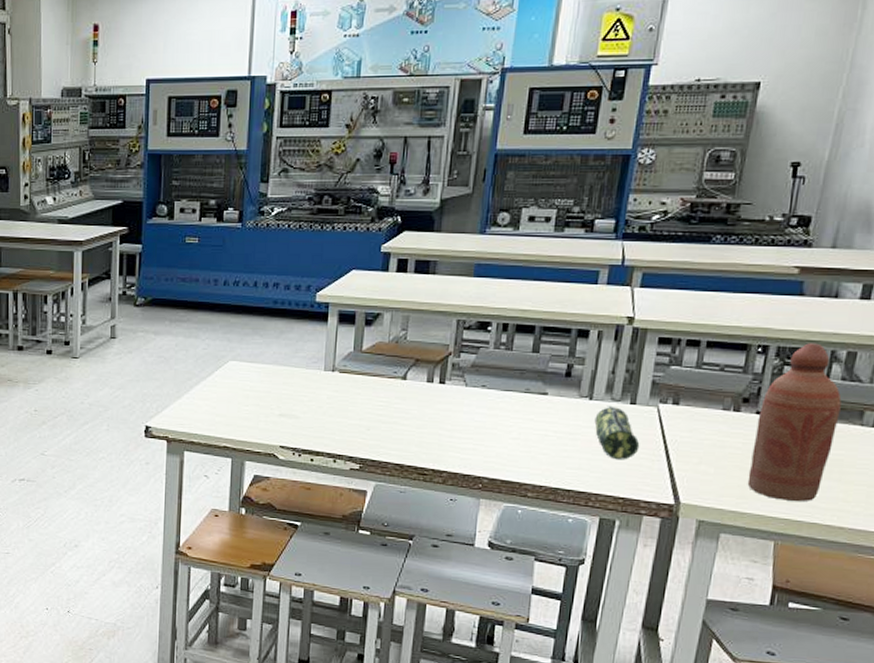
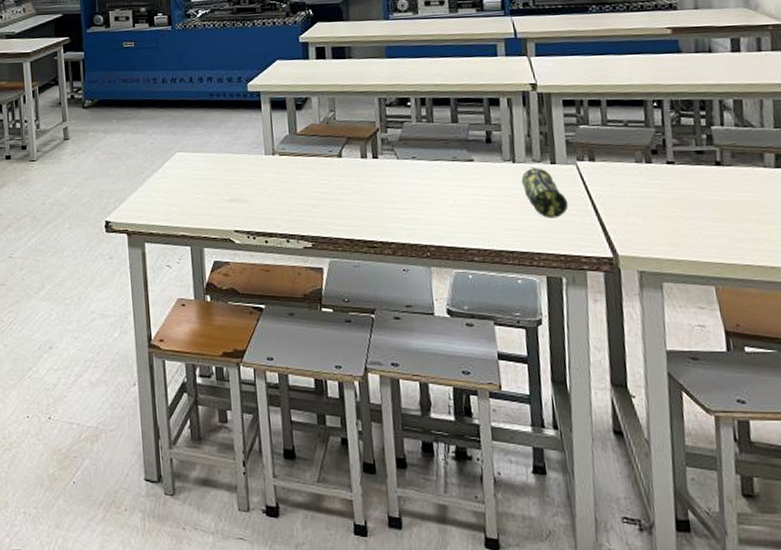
bottle: present [747,343,842,501] -> none [669,94,744,245]

